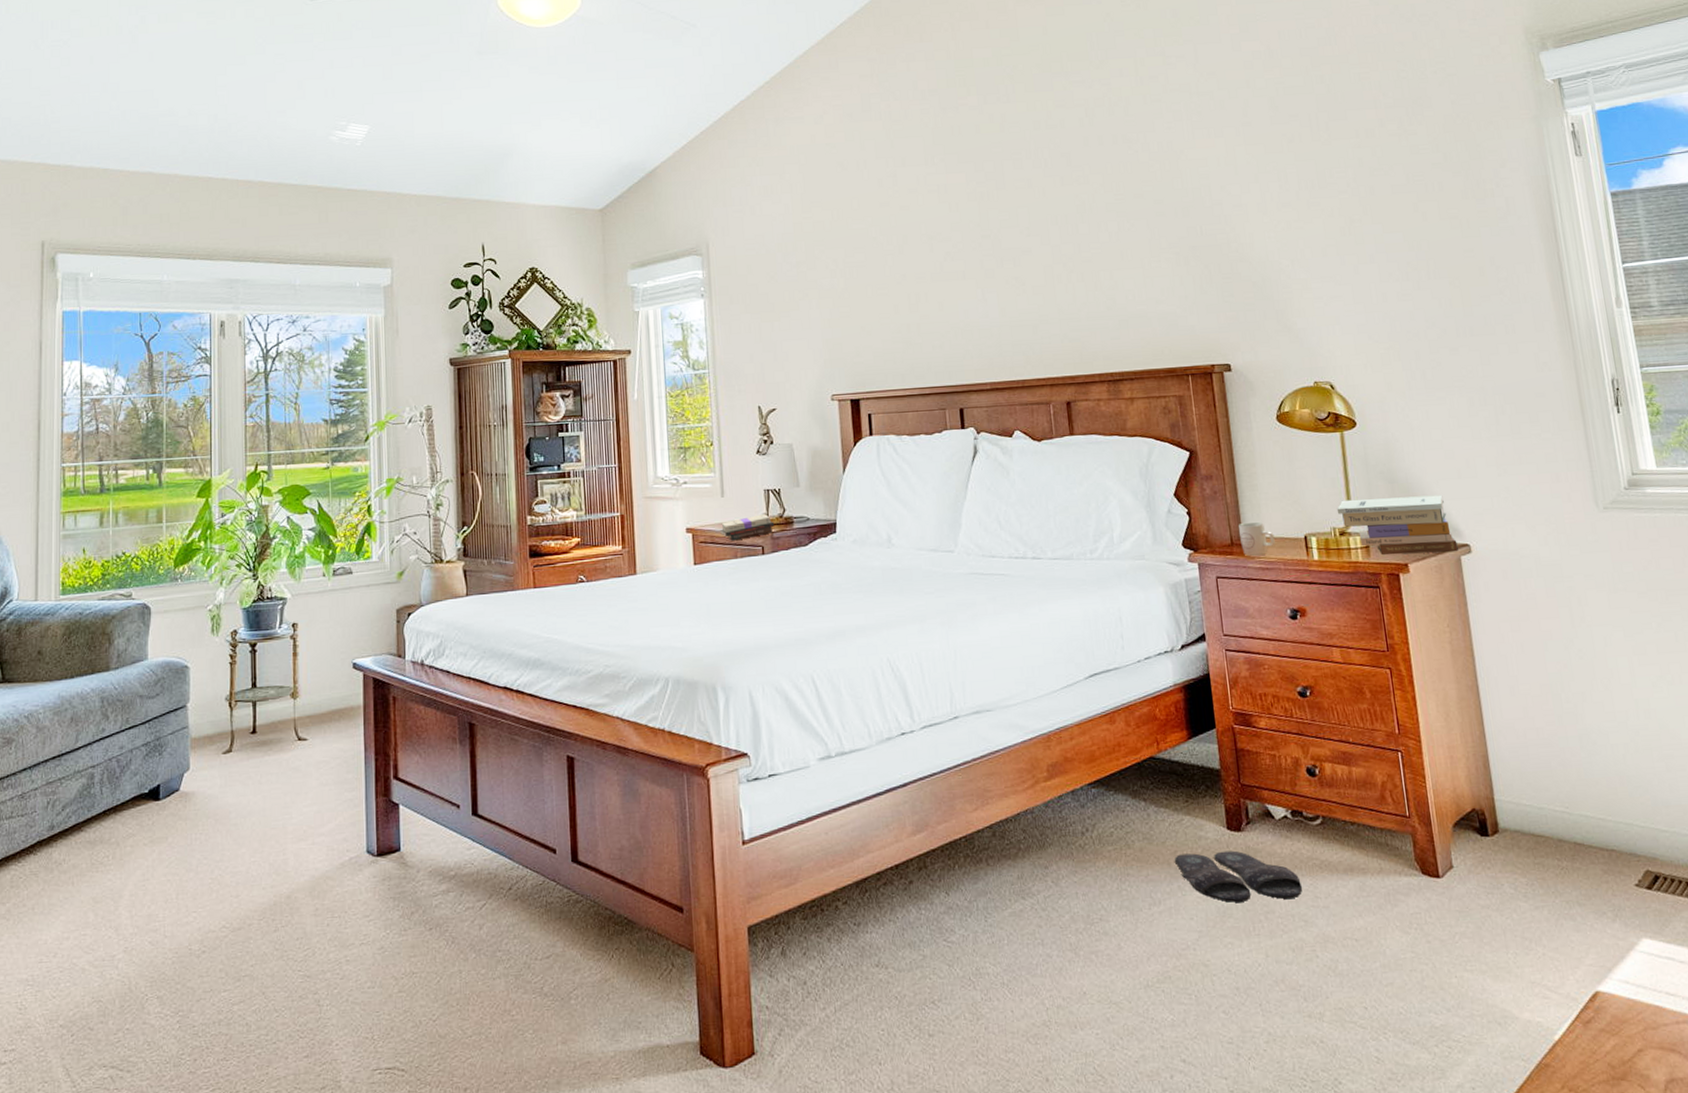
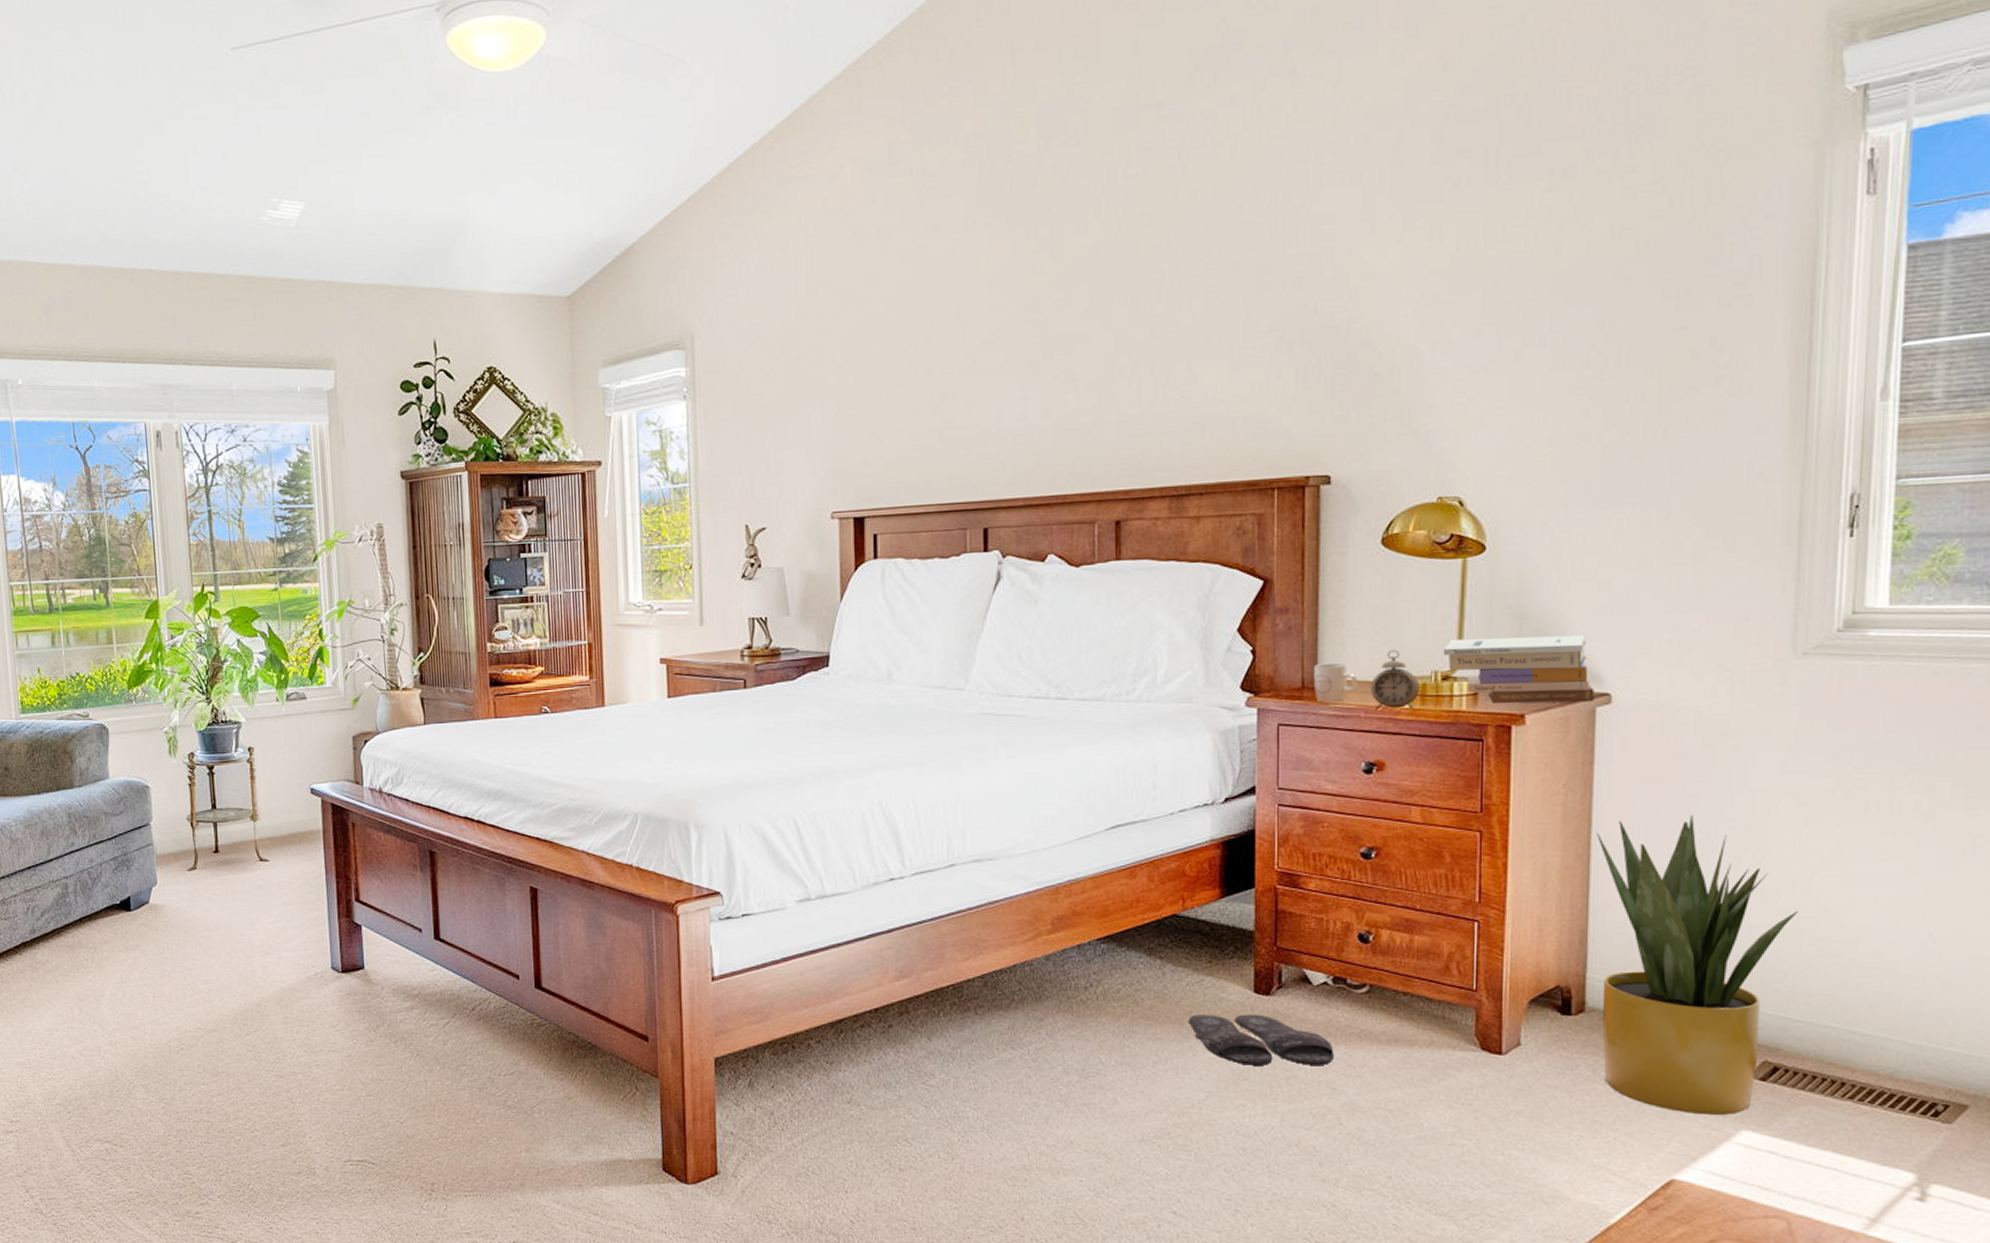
books: present [719,514,775,541] -> none [696,645,759,673]
alarm clock: none [1285,509,1324,563] -> present [1370,649,1419,711]
planter: none [1480,647,1646,926] -> present [1597,814,1799,1115]

